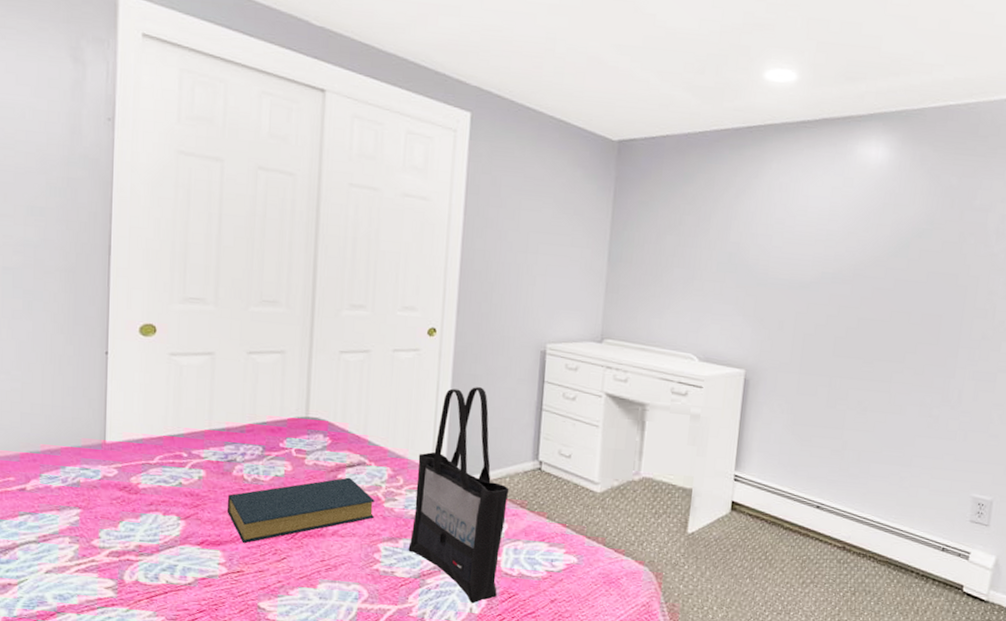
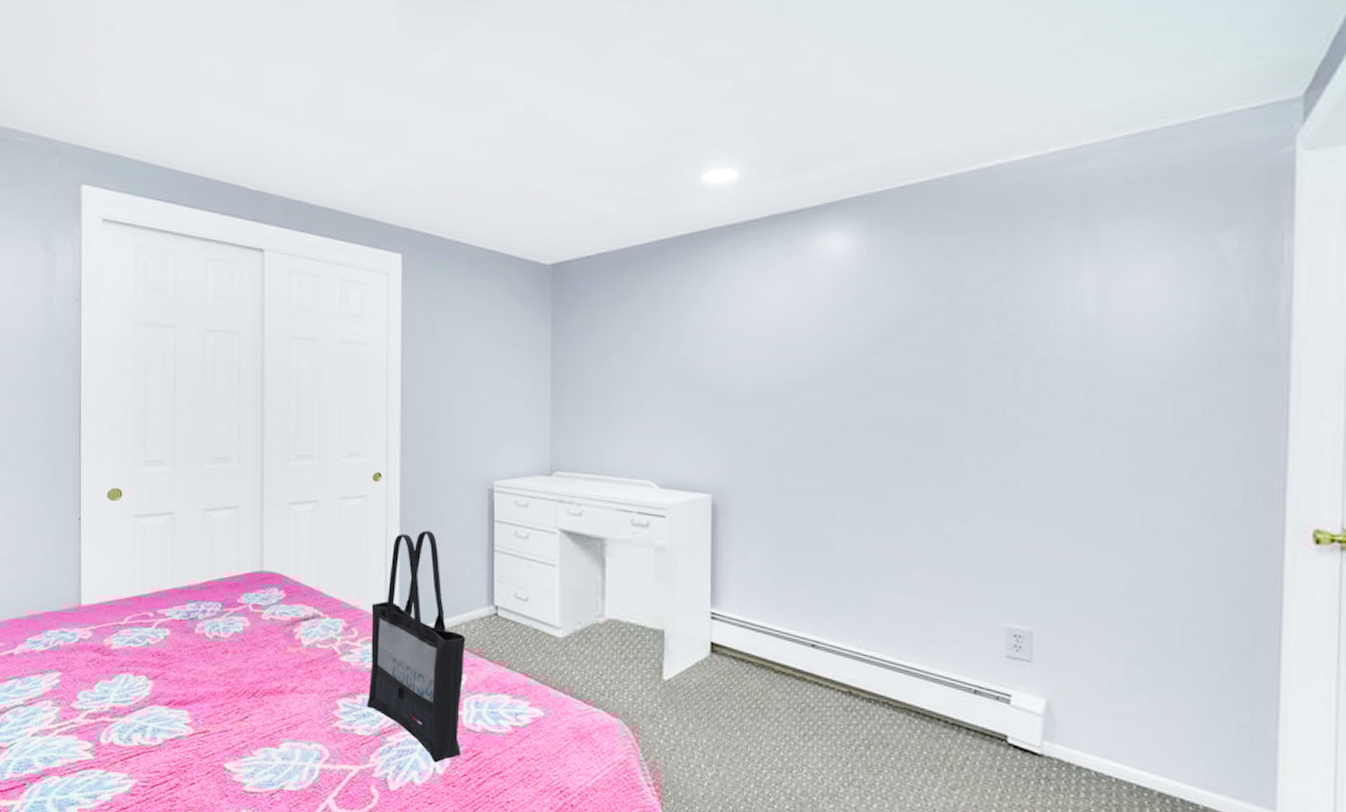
hardback book: present [227,477,376,544] -> none [191,631,332,703]

